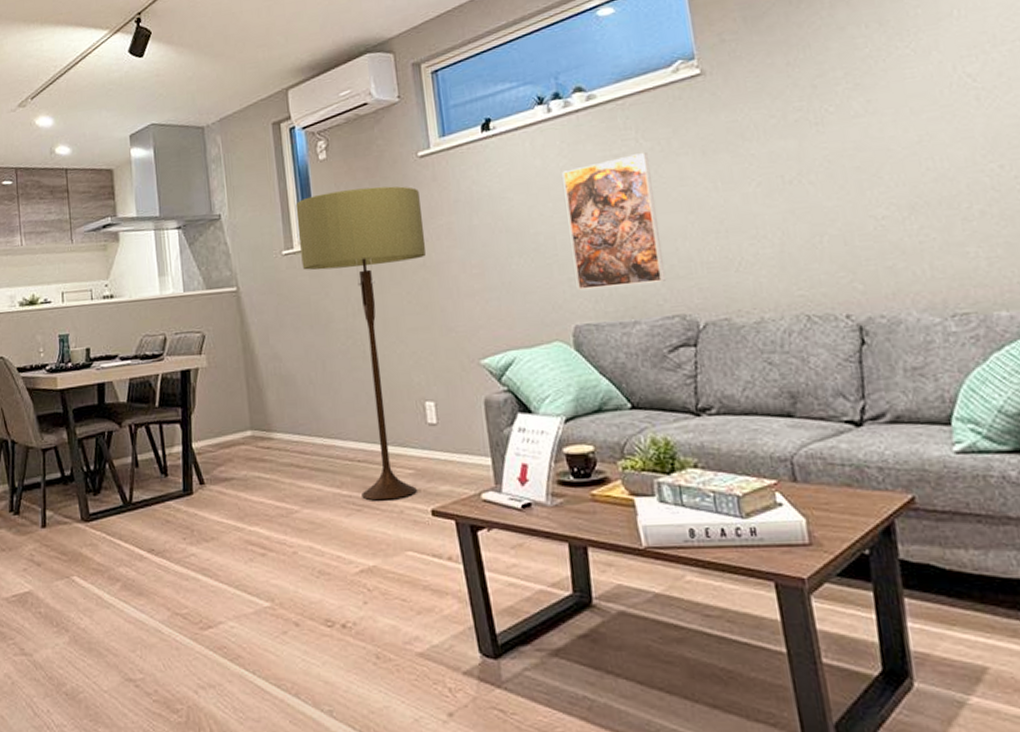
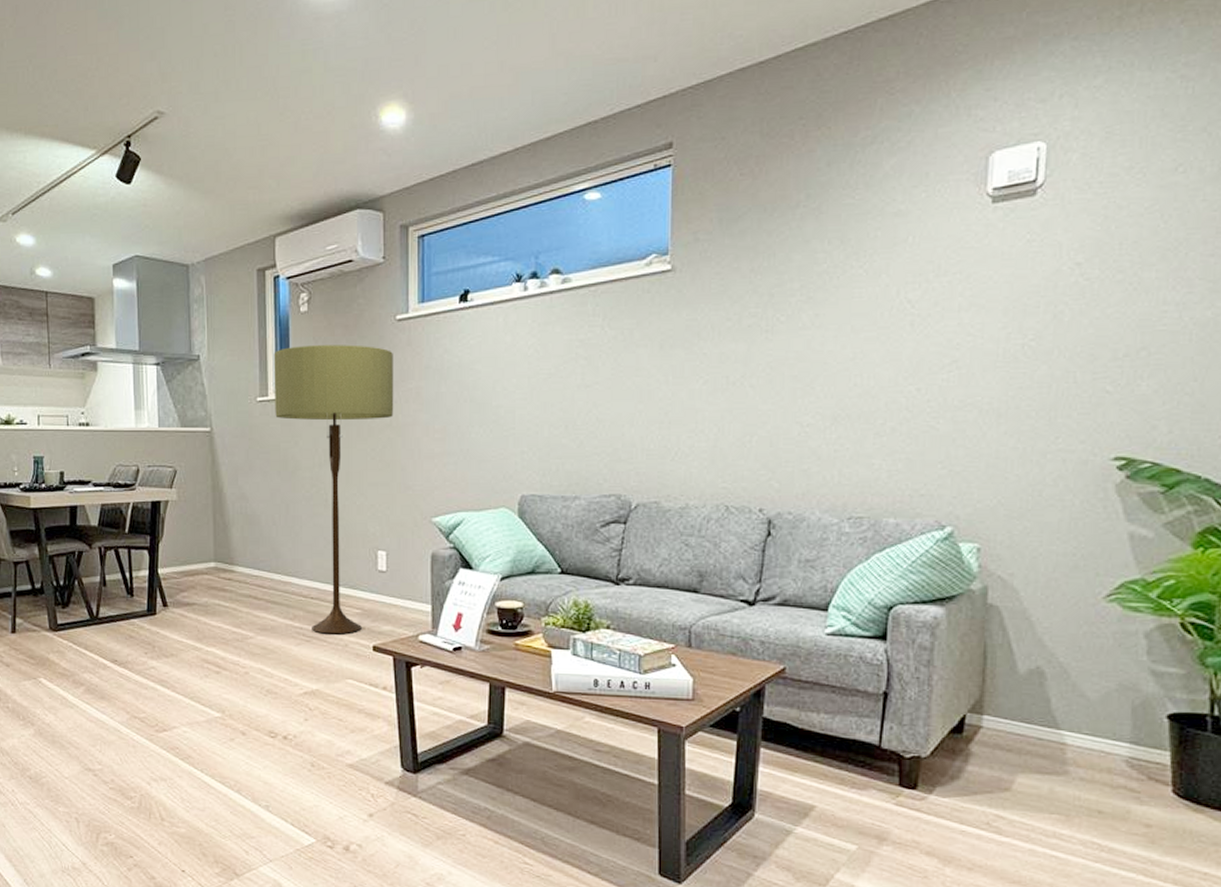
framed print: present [562,153,667,290] -> none [528,341,612,463]

